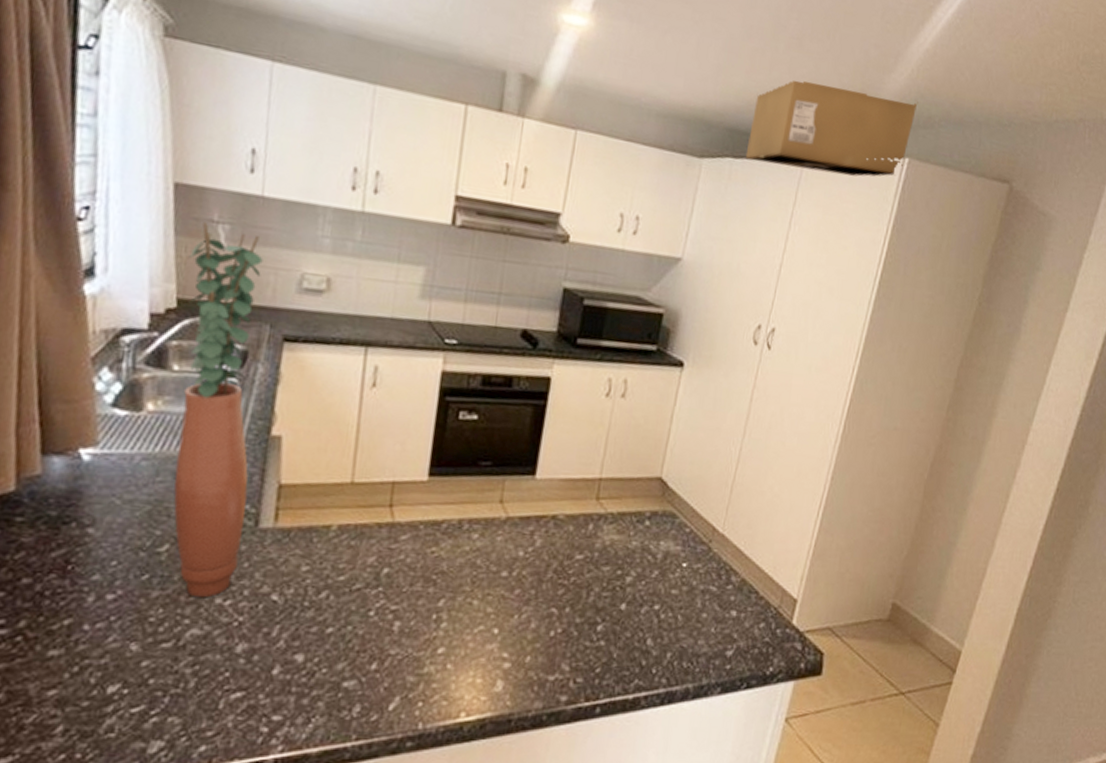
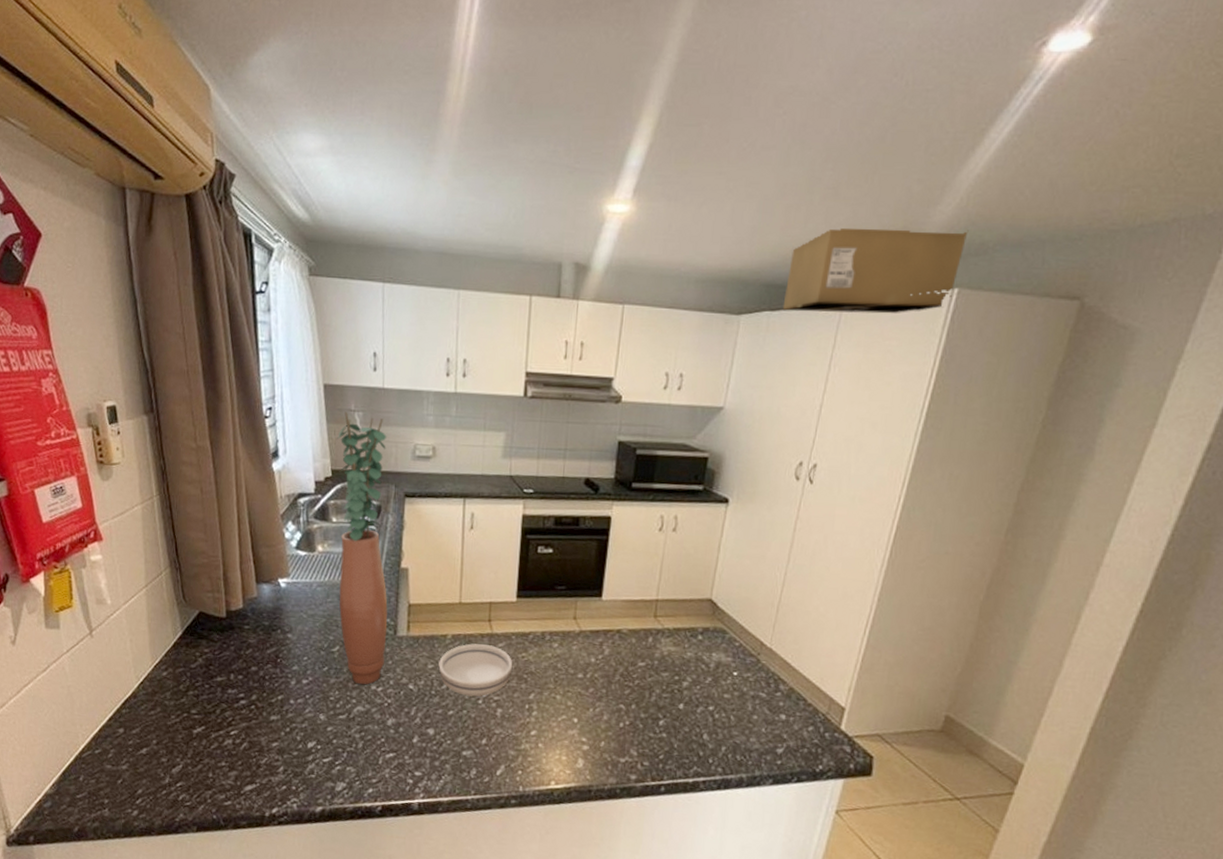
bowl: none [316,536,419,608] -> present [439,643,513,697]

